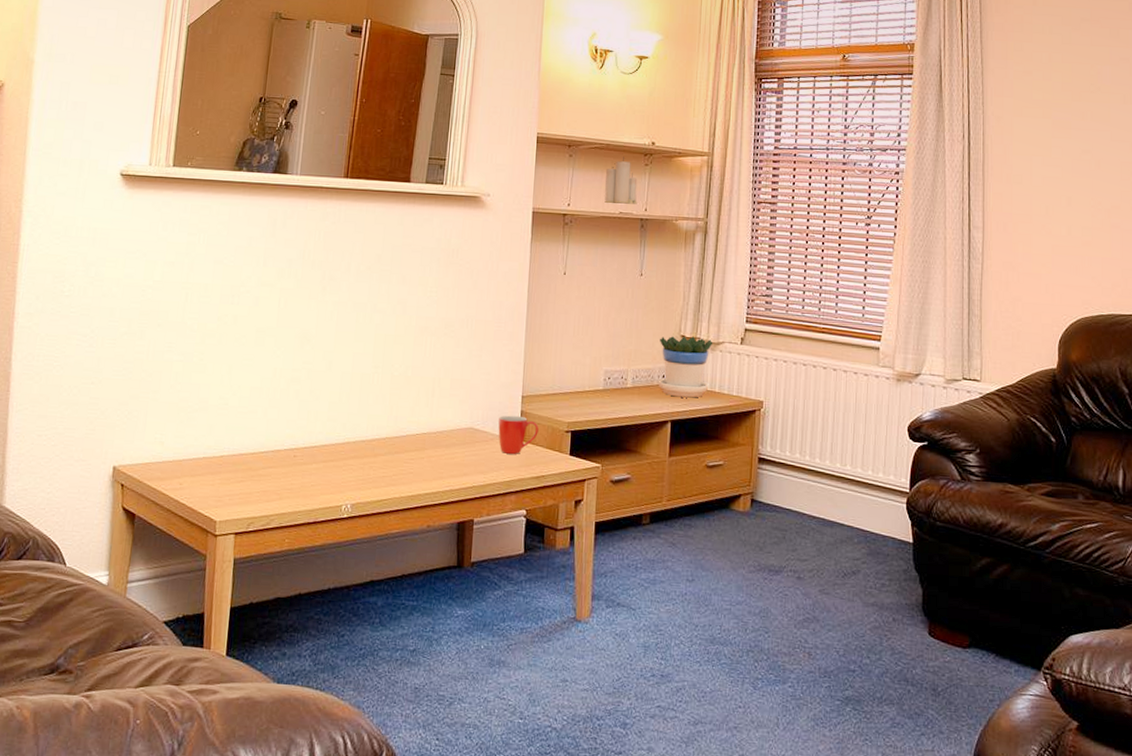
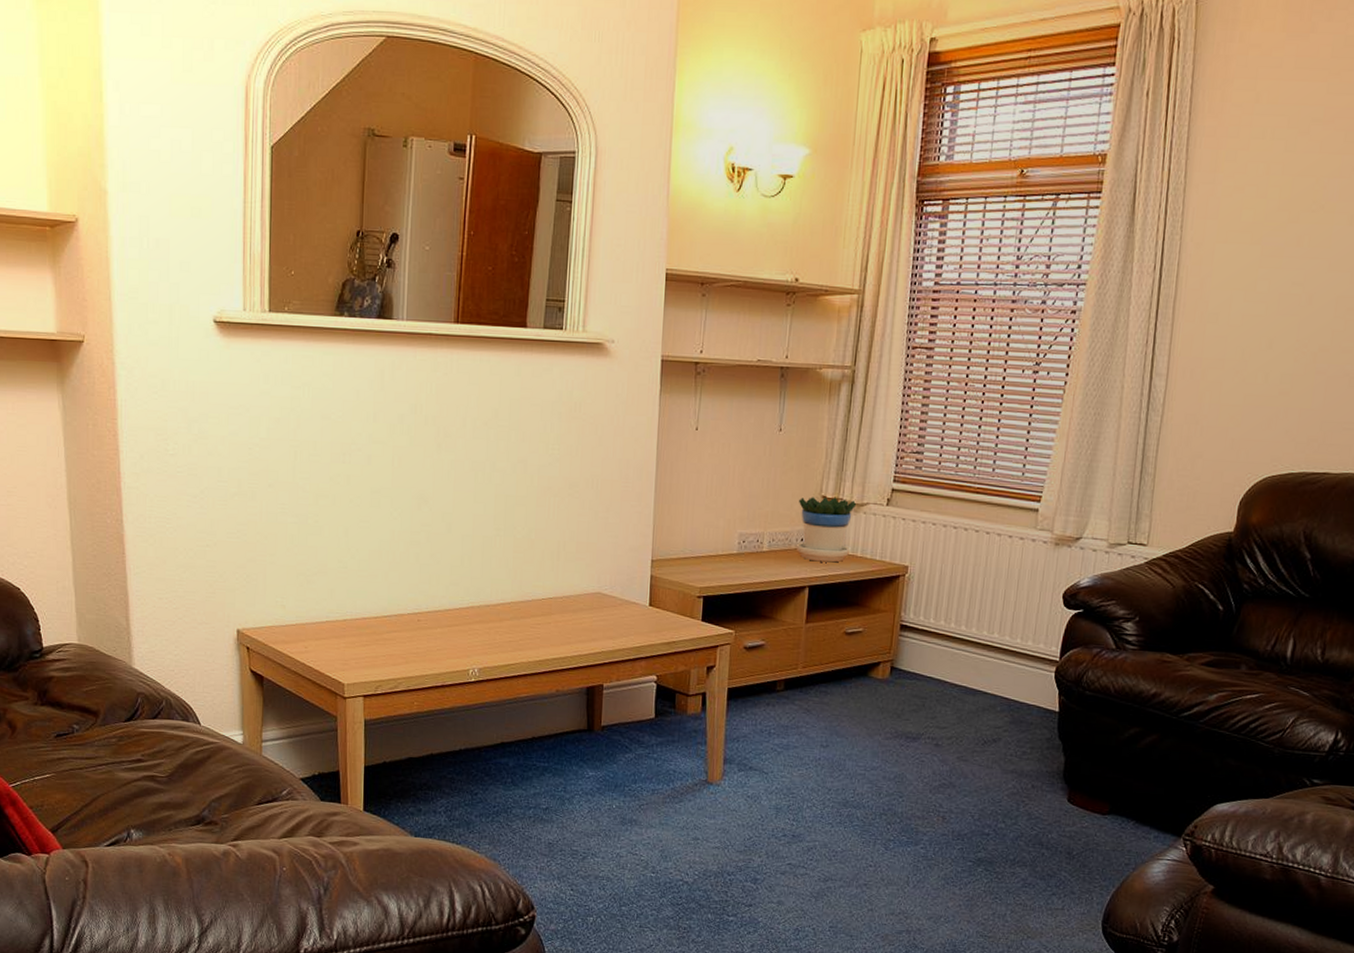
mug: present [498,415,539,454] -> none [627,579,669,620]
candle: present [604,157,638,204] -> none [741,296,778,351]

